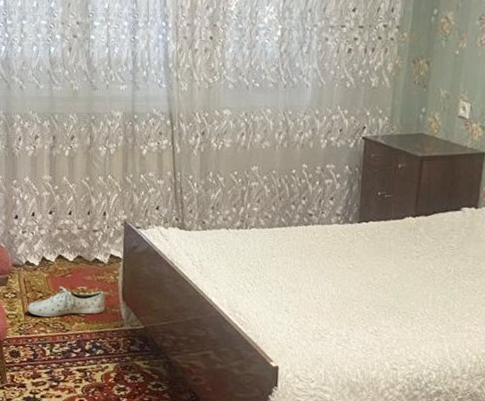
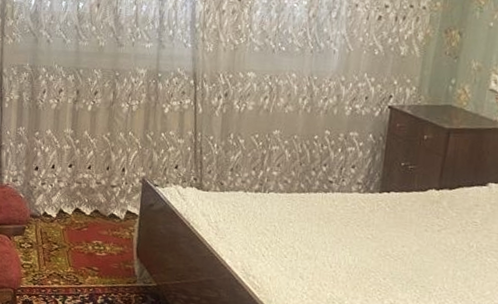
shoe: present [28,286,106,318] -> none [43,239,120,270]

